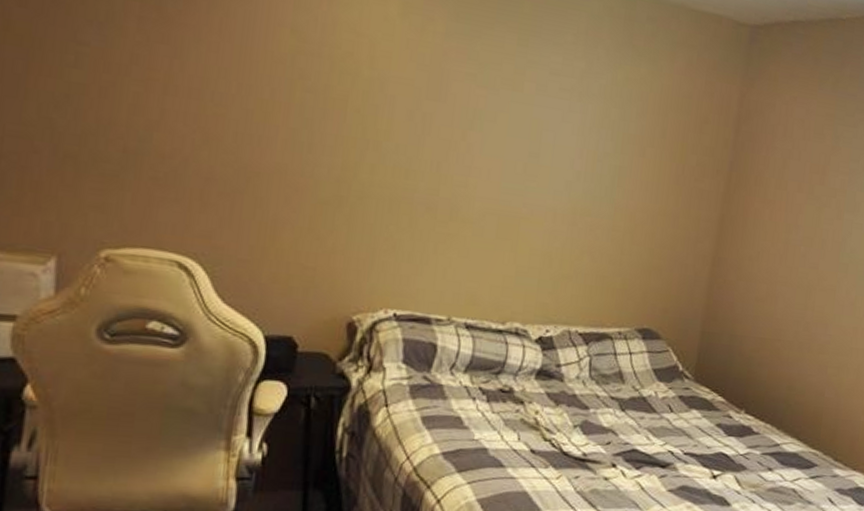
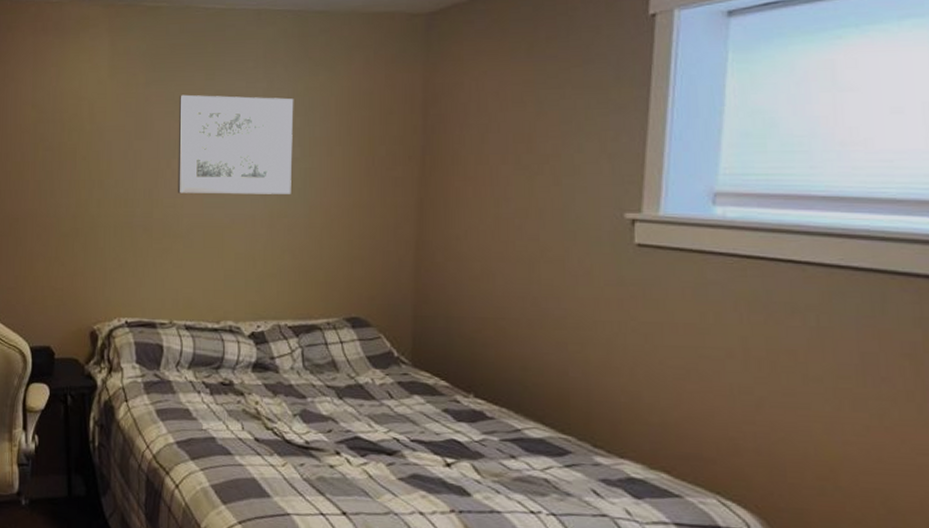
wall art: none [471,56,612,192] -> present [177,94,294,194]

